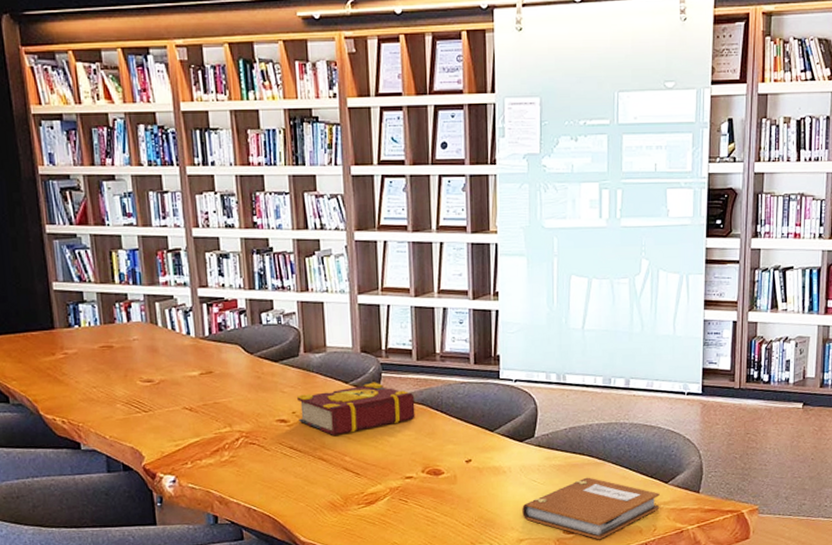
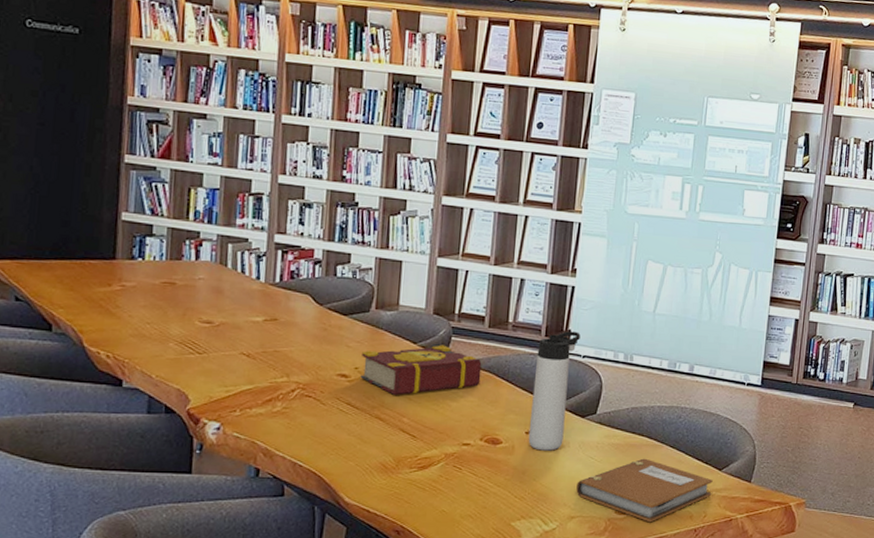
thermos bottle: none [468,356,510,478] -> present [528,331,581,451]

